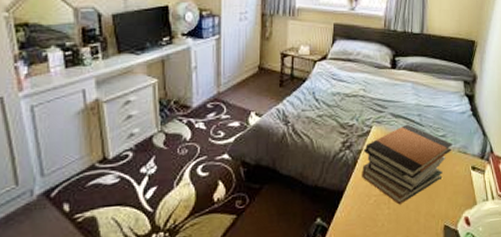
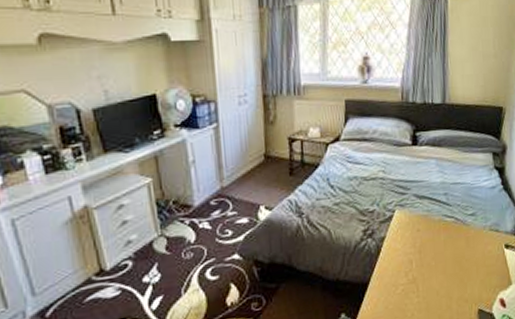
book stack: present [362,124,452,205] -> none [386,204,483,292]

